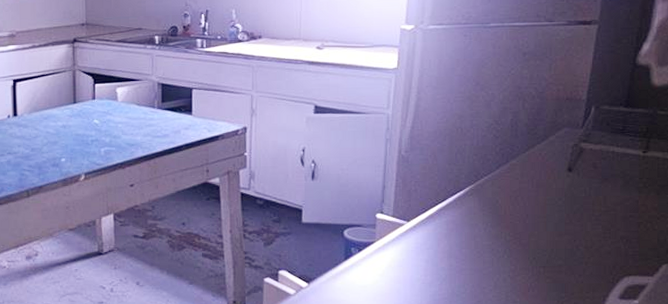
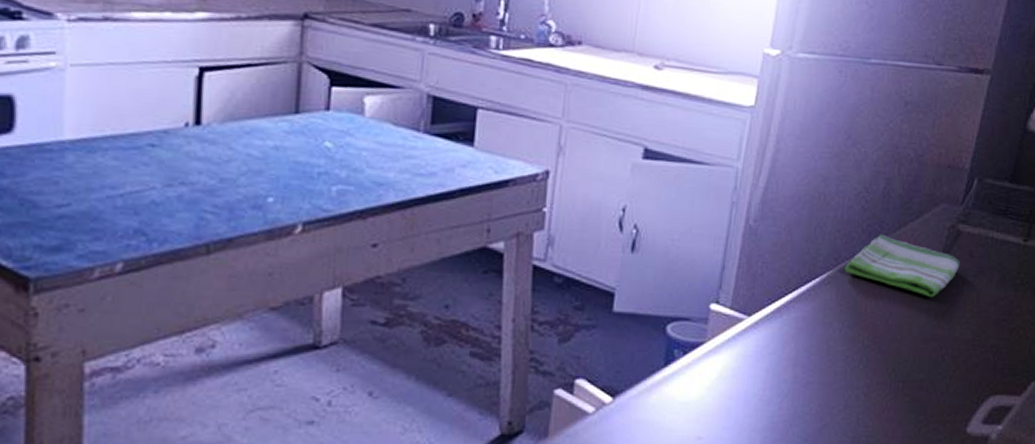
dish towel: none [484,155,585,201] -> present [844,234,960,297]

